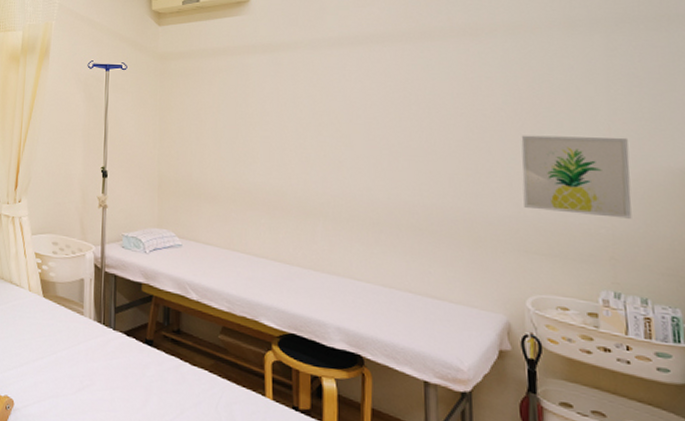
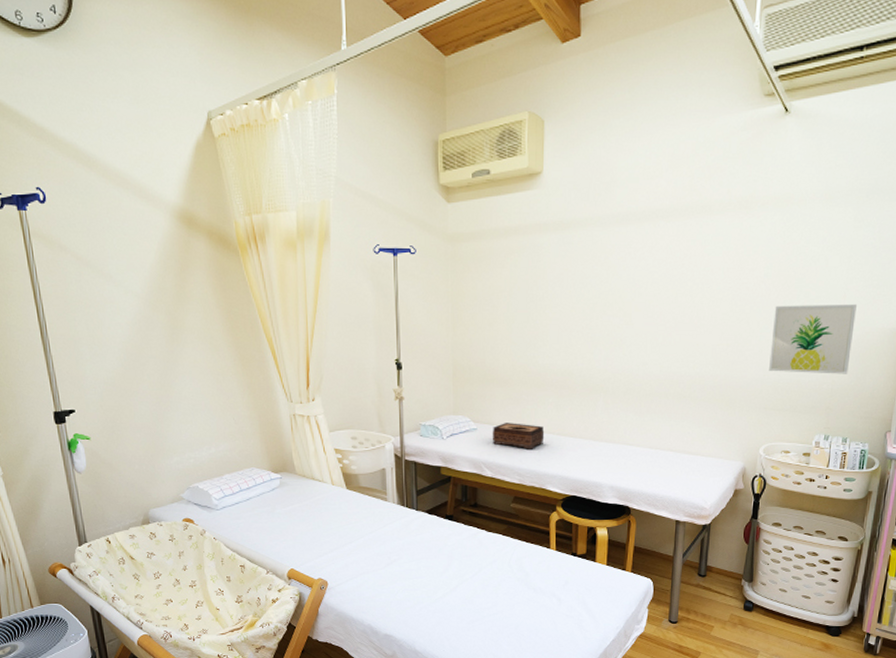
tissue box: none [198,241,257,274] -> present [492,423,545,449]

